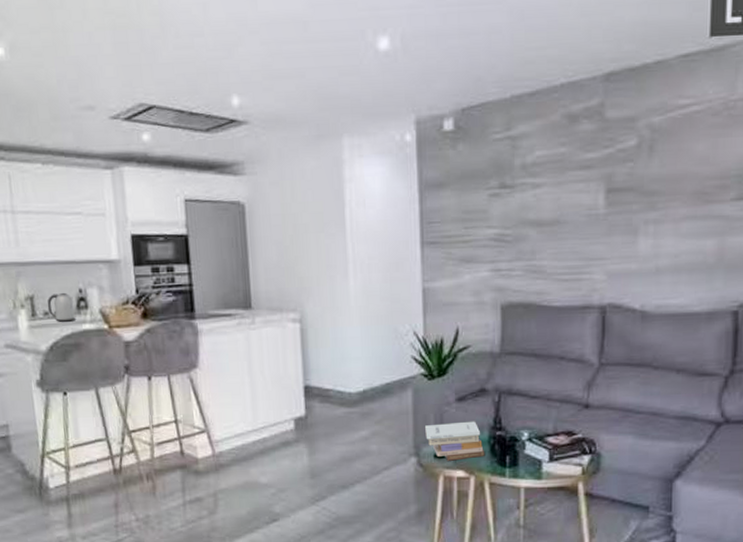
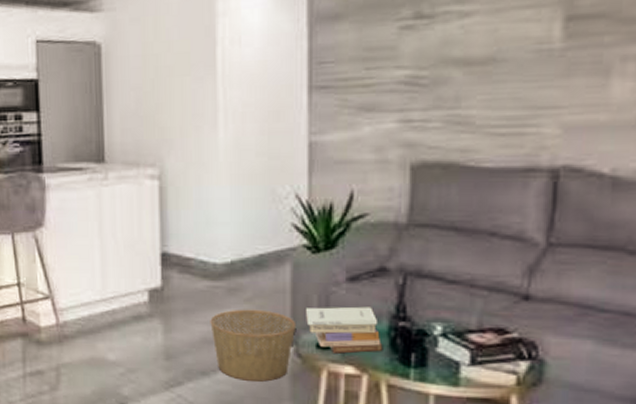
basket: none [348,429,418,490] -> present [210,309,297,382]

